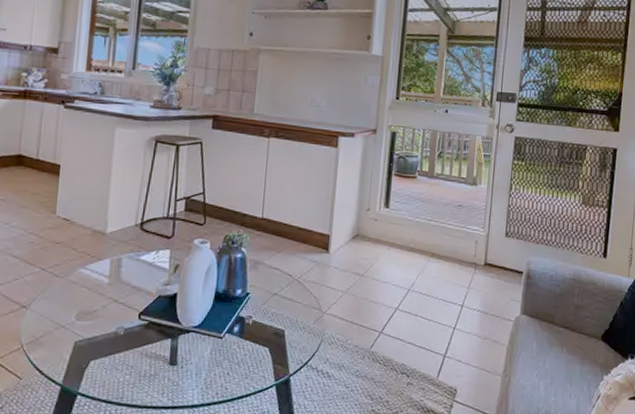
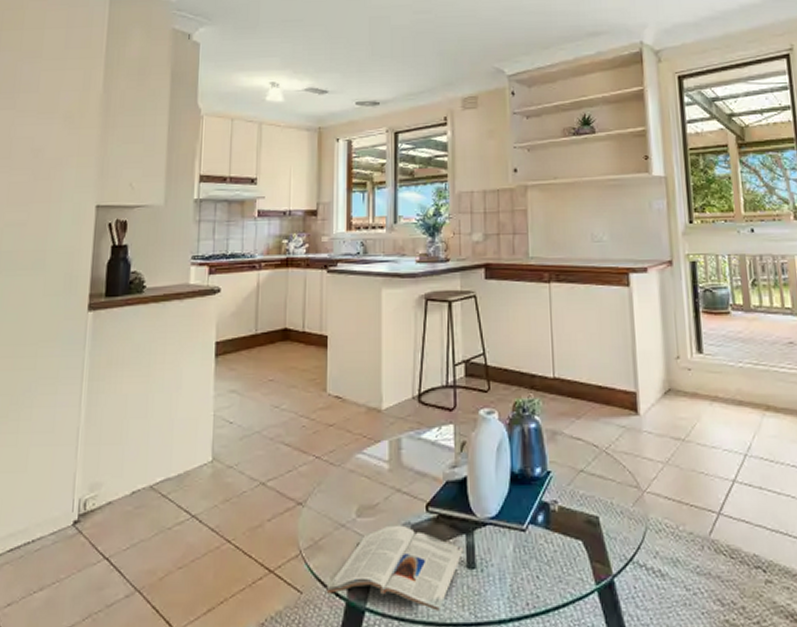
magazine: none [43,328,169,398] -> present [326,525,465,612]

